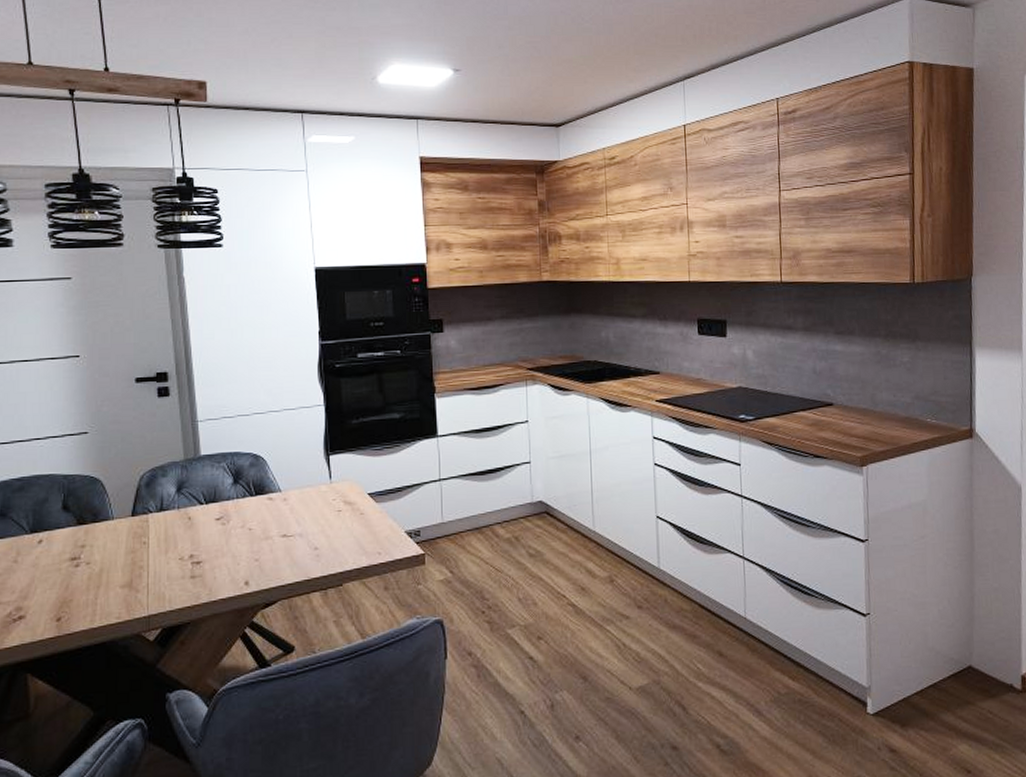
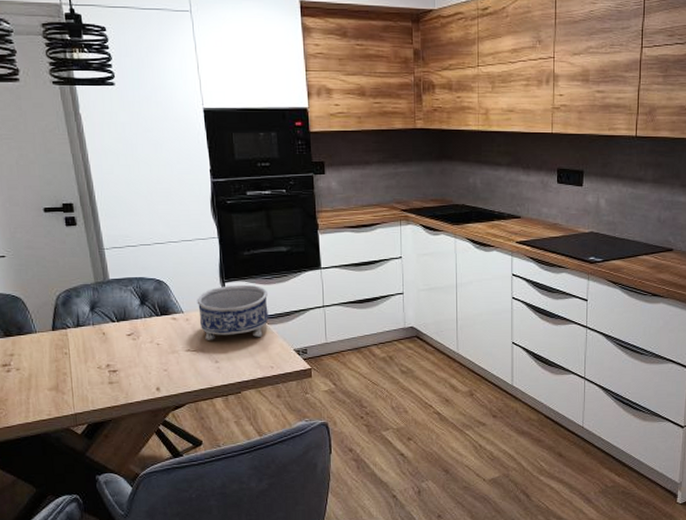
decorative bowl: none [297,457,377,523] -> present [197,284,269,340]

